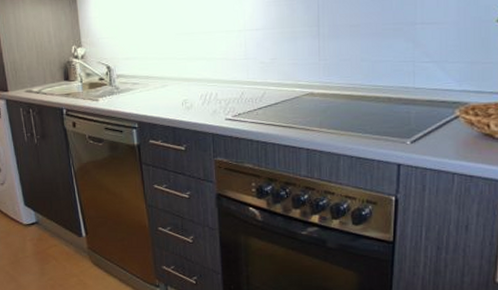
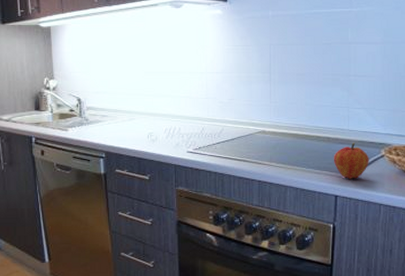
fruit: none [395,102,440,145] -> present [333,142,369,179]

